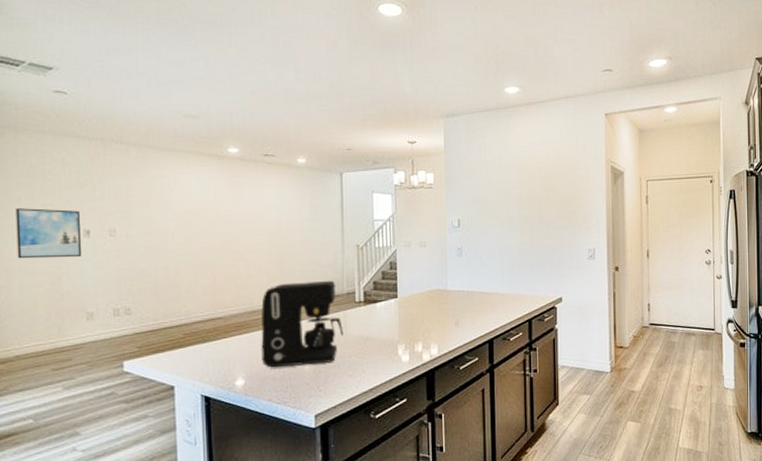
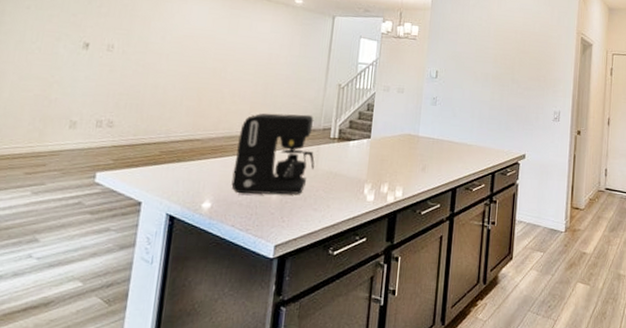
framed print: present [15,208,82,259] -> none [15,15,83,68]

